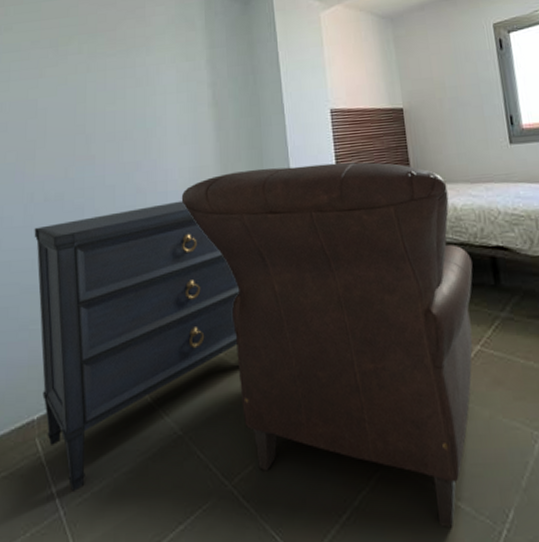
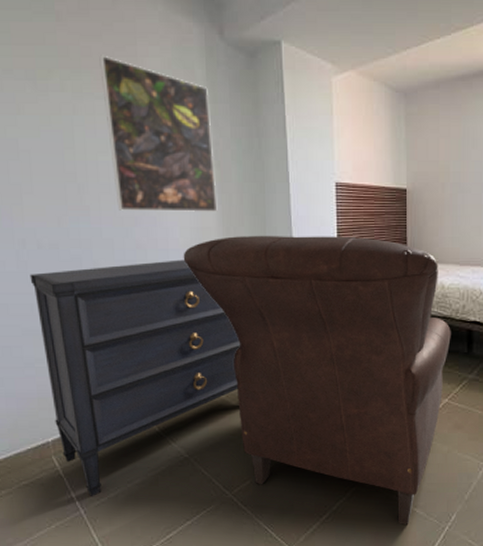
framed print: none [113,19,216,158] -> present [99,55,218,213]

